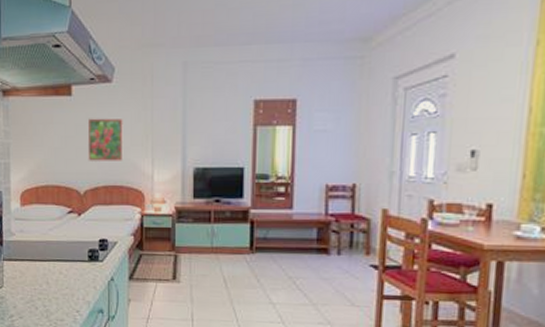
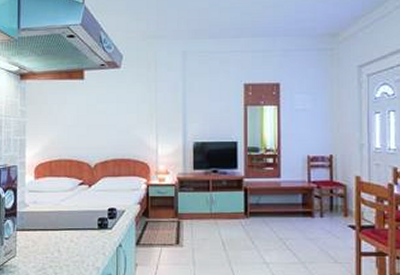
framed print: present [87,118,123,161] -> none [98,99,131,137]

